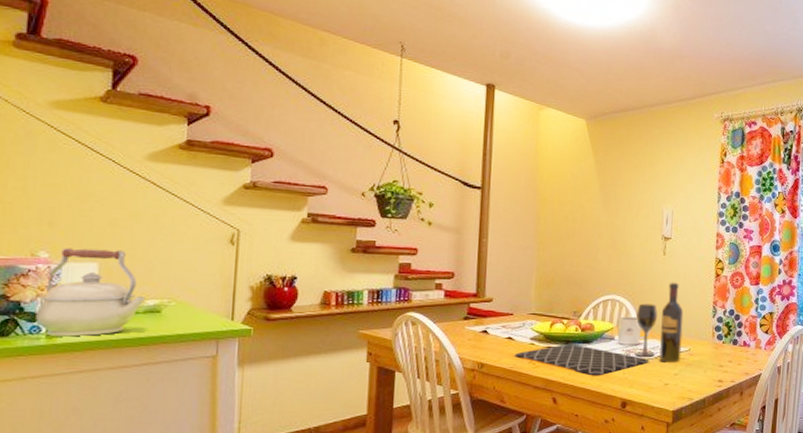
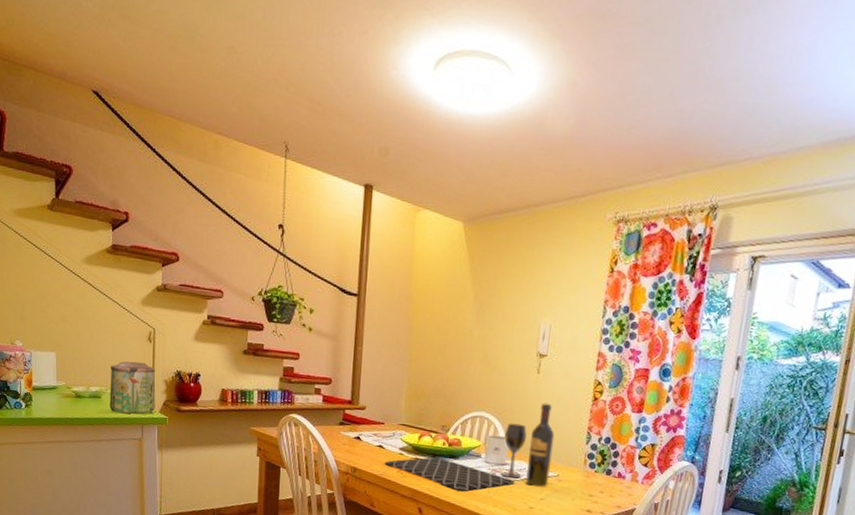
kettle: present [36,248,146,337] -> none [18,338,90,414]
canister: none [172,267,238,329] -> present [110,361,156,415]

